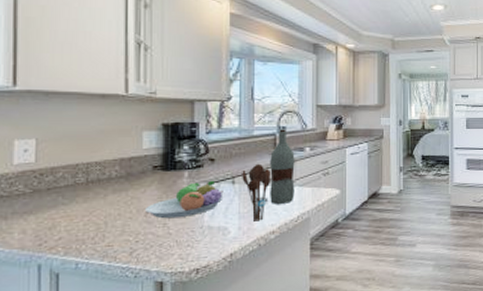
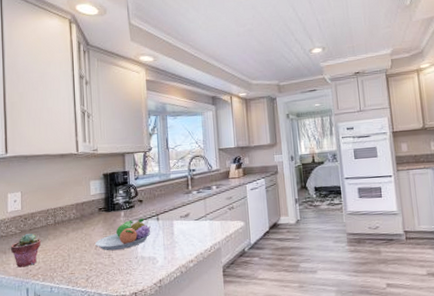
potted succulent: none [14,194,65,238] -> present [10,233,42,268]
utensil holder: present [242,163,272,223] -> none [164,202,187,253]
bottle: present [270,129,295,204] -> none [185,171,207,237]

